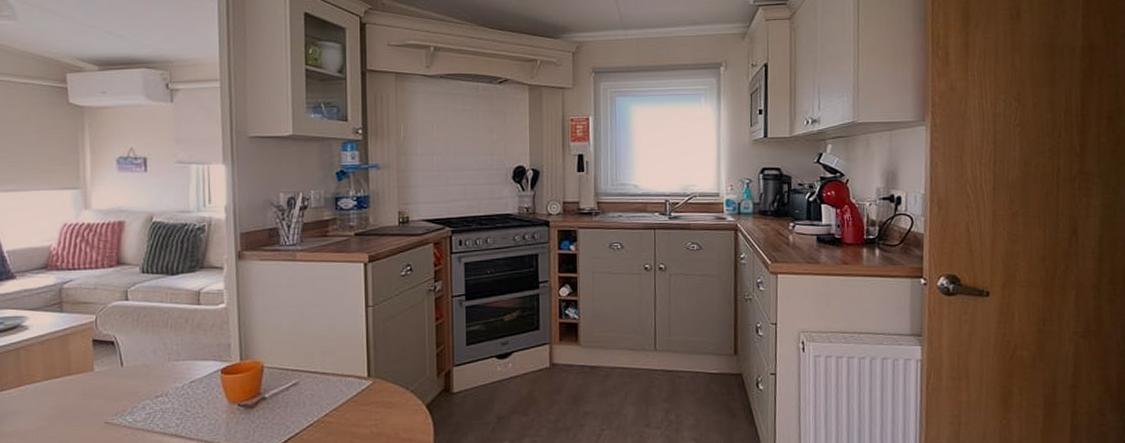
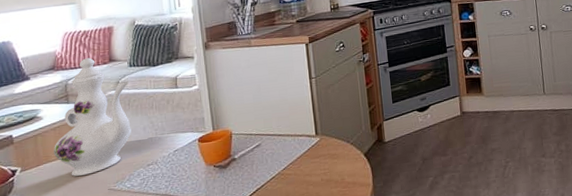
ewer: none [38,258,140,403] -> present [53,58,131,176]

